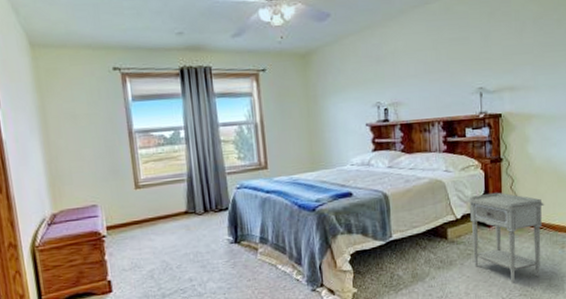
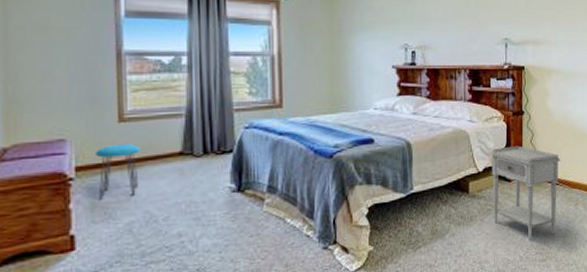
stool: none [120,206,156,252] -> present [96,144,140,200]

